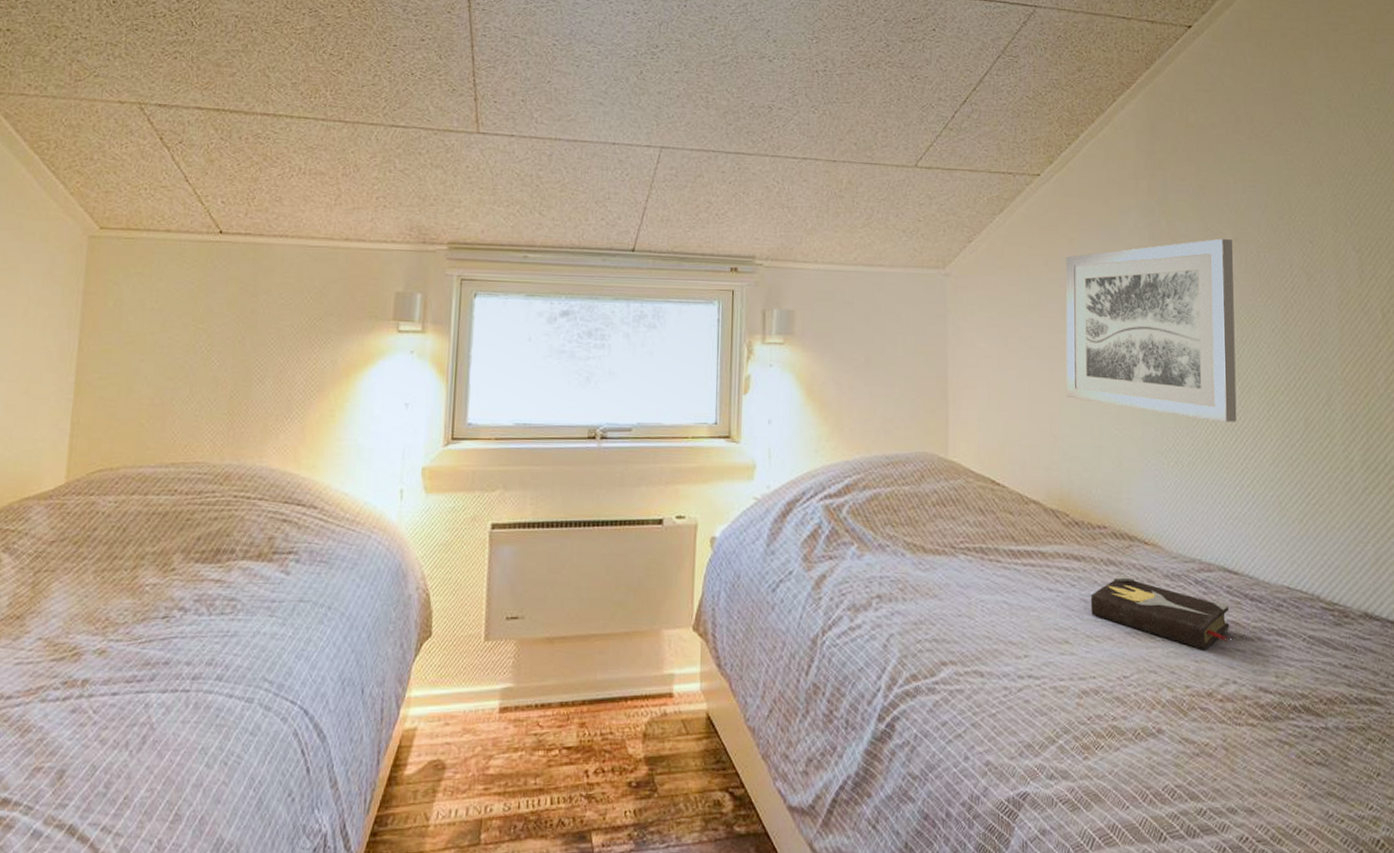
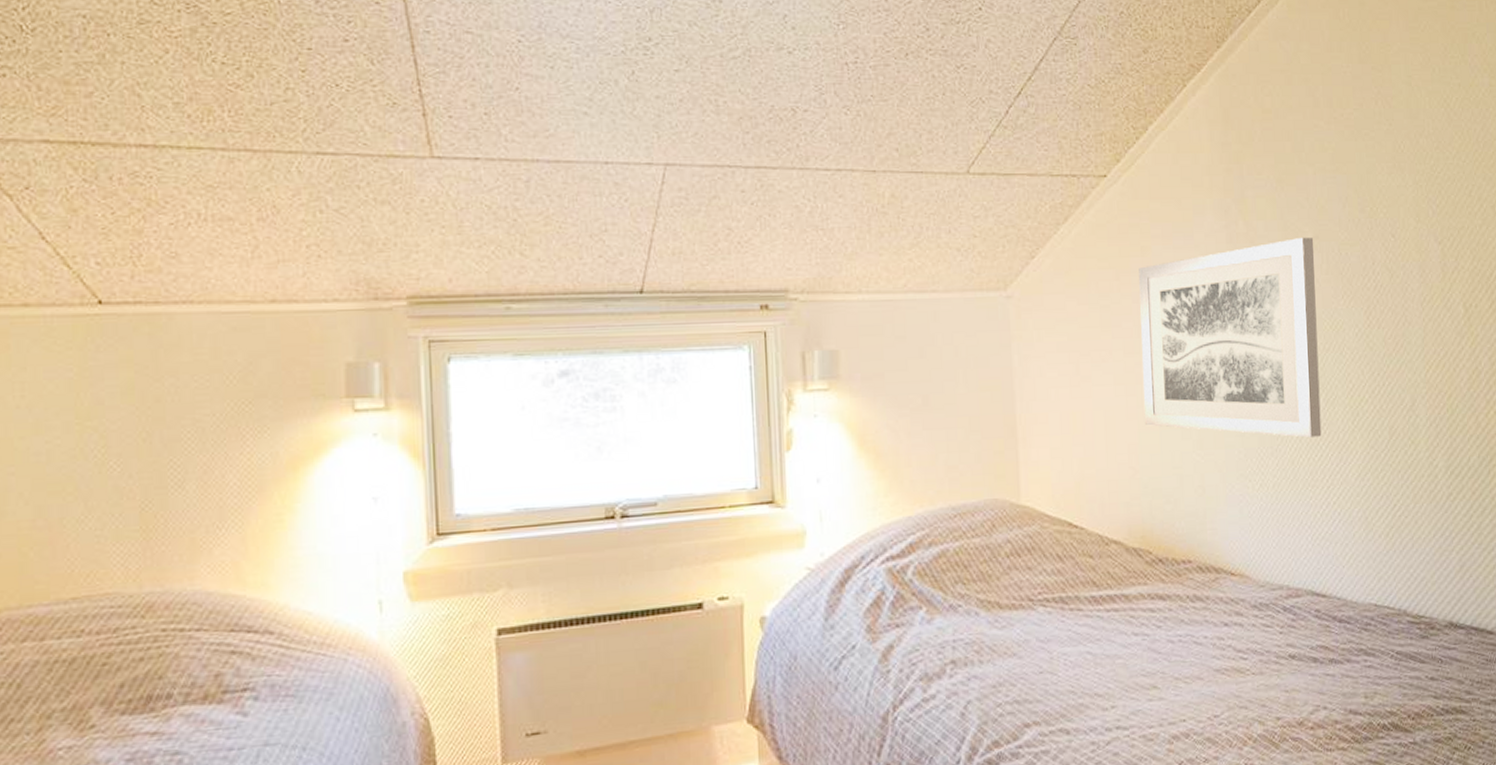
hardback book: present [1091,574,1230,651] -> none [1178,610,1320,680]

